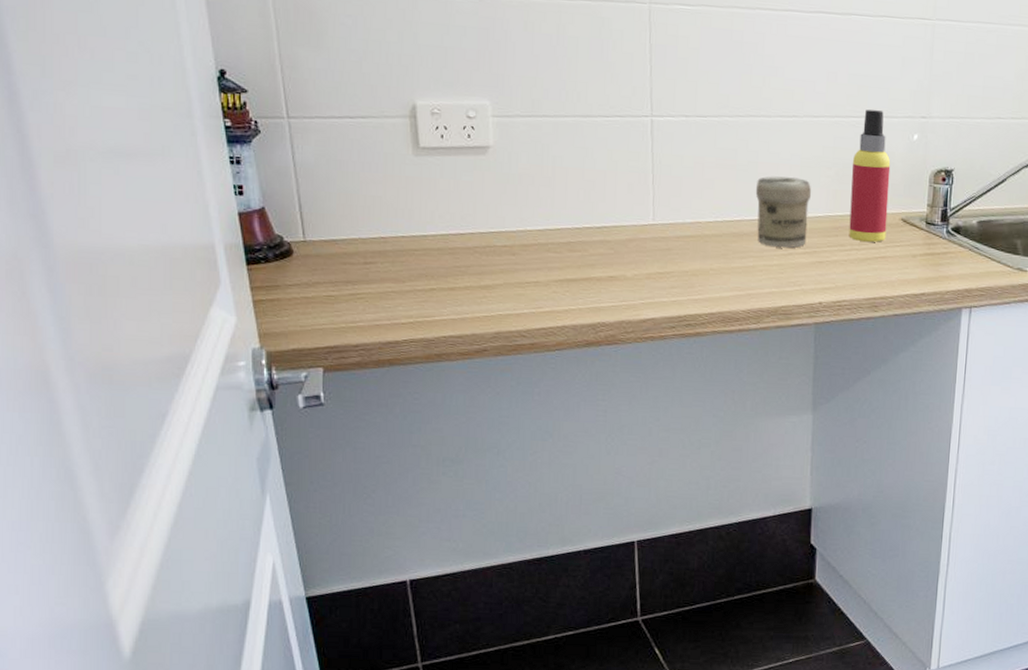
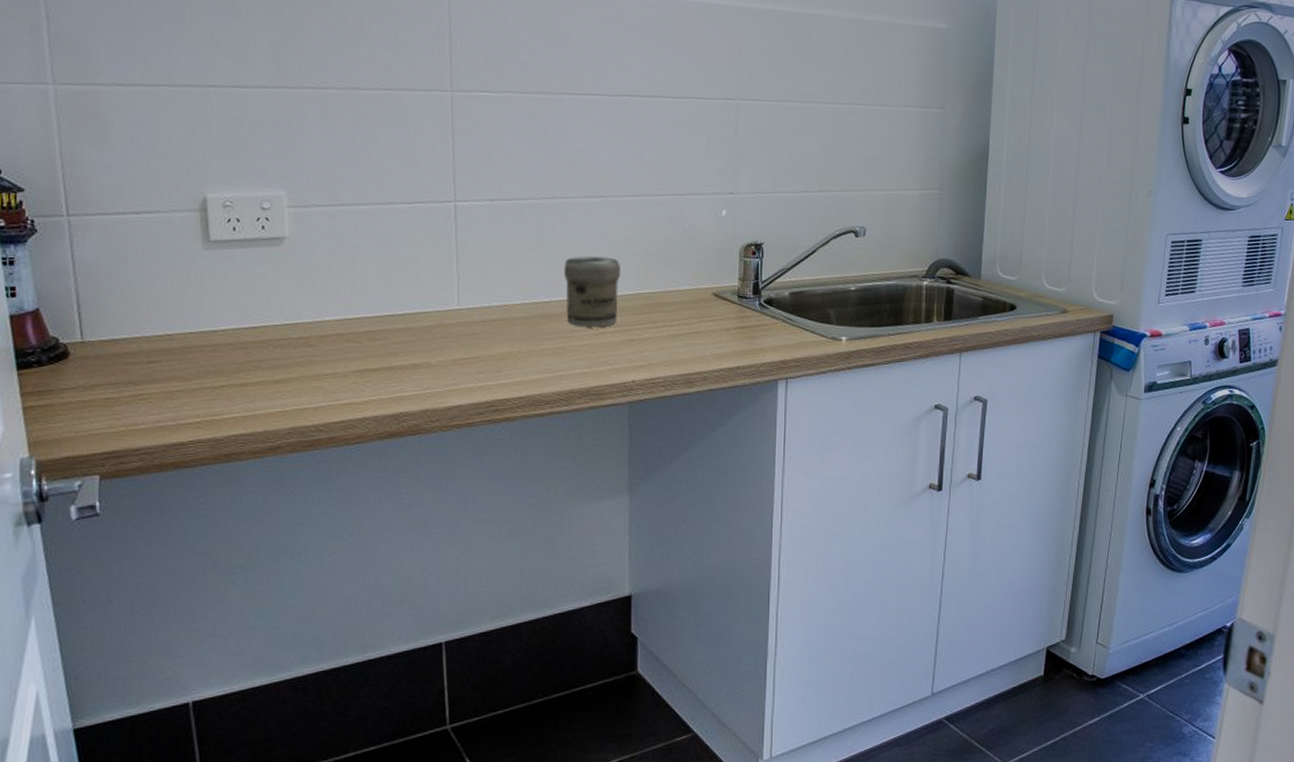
spray bottle: present [849,109,891,242] -> none [660,188,700,318]

